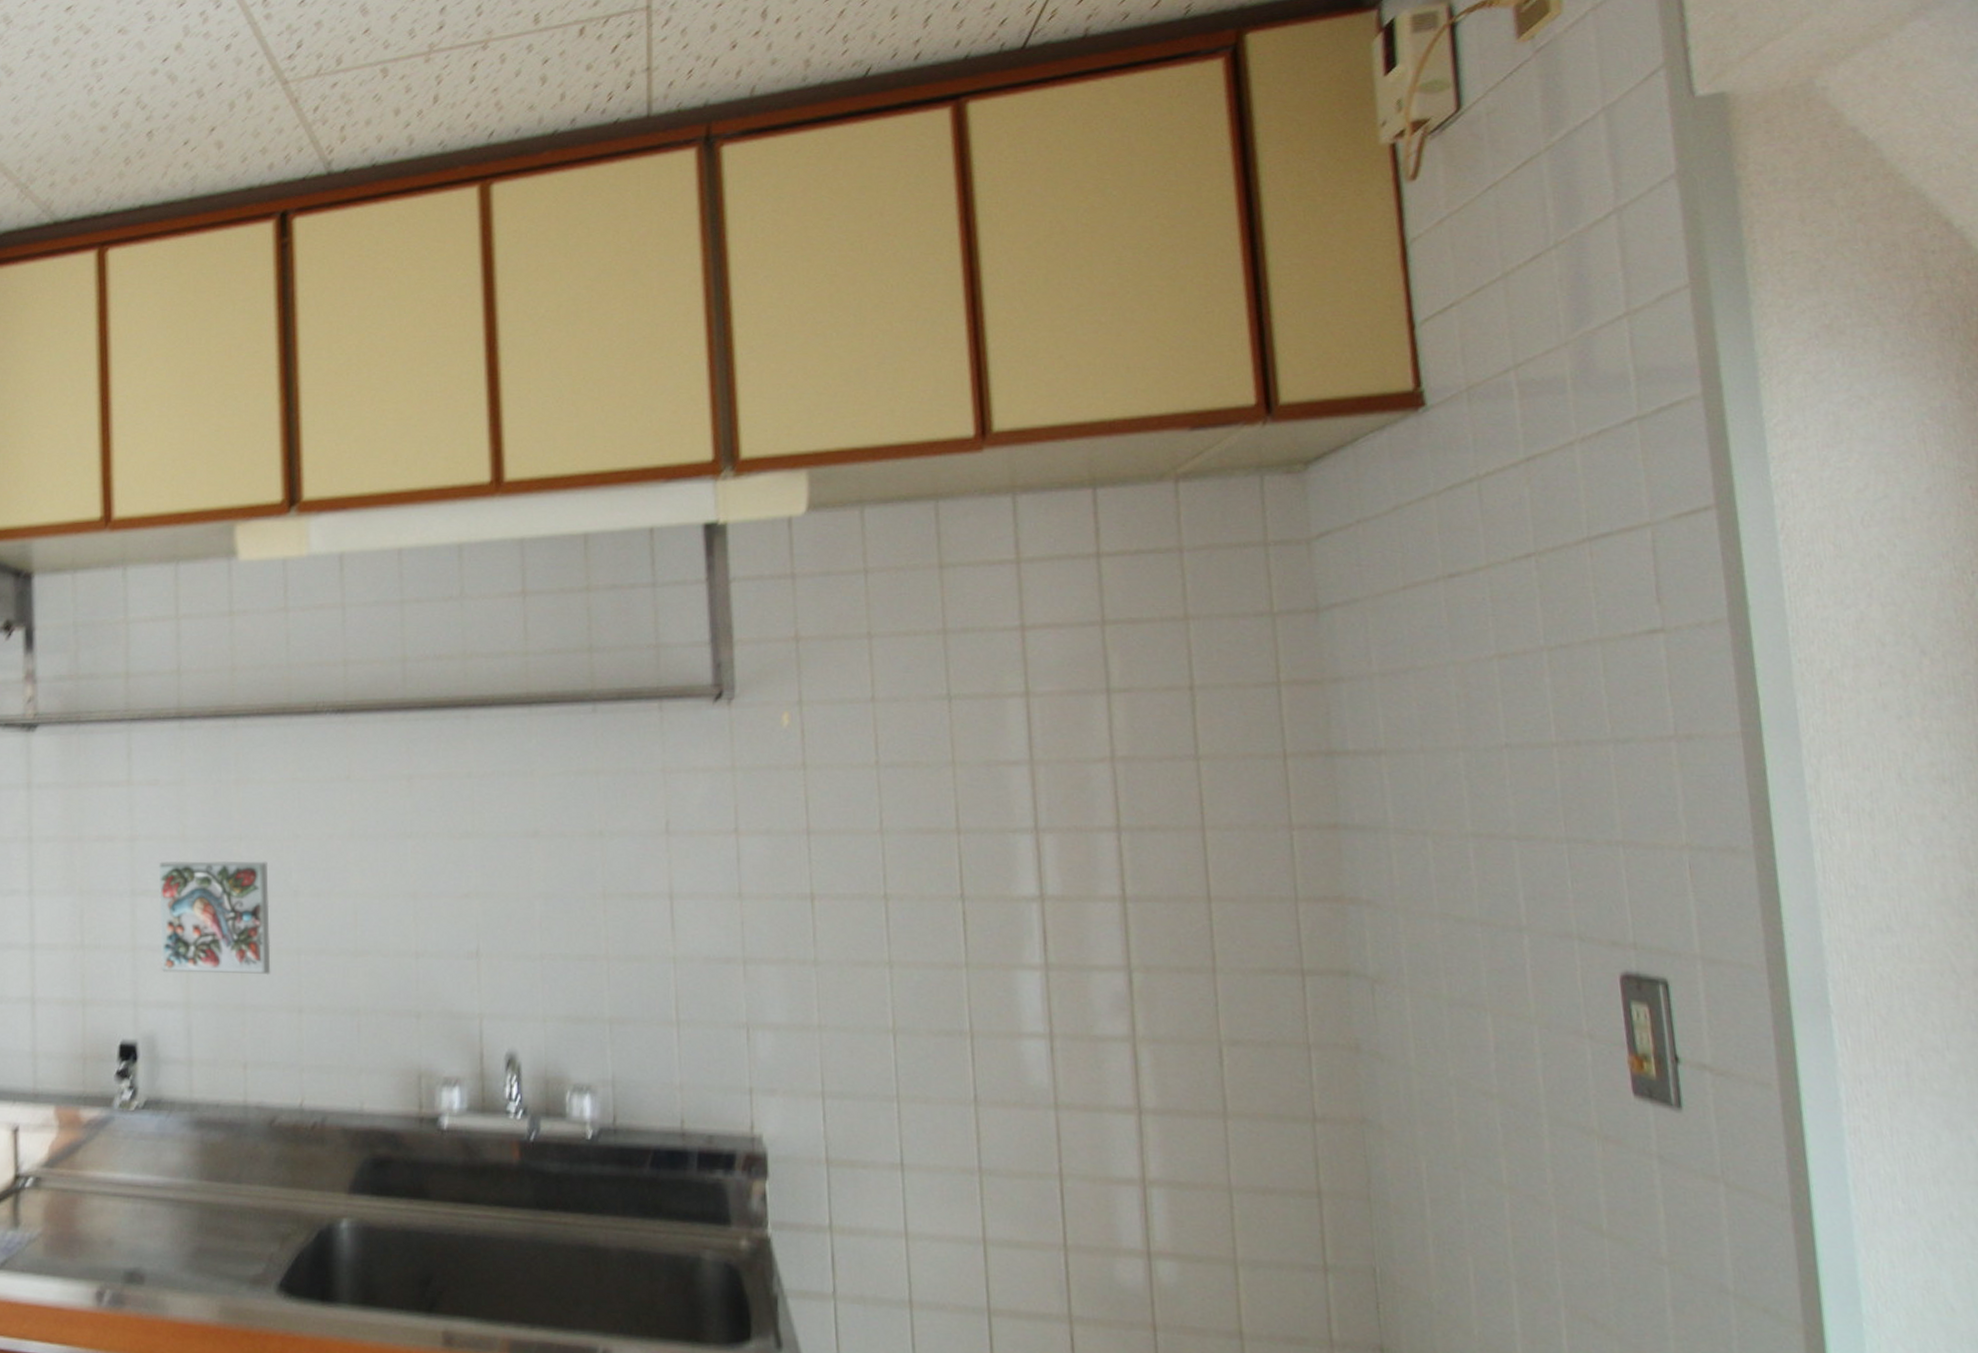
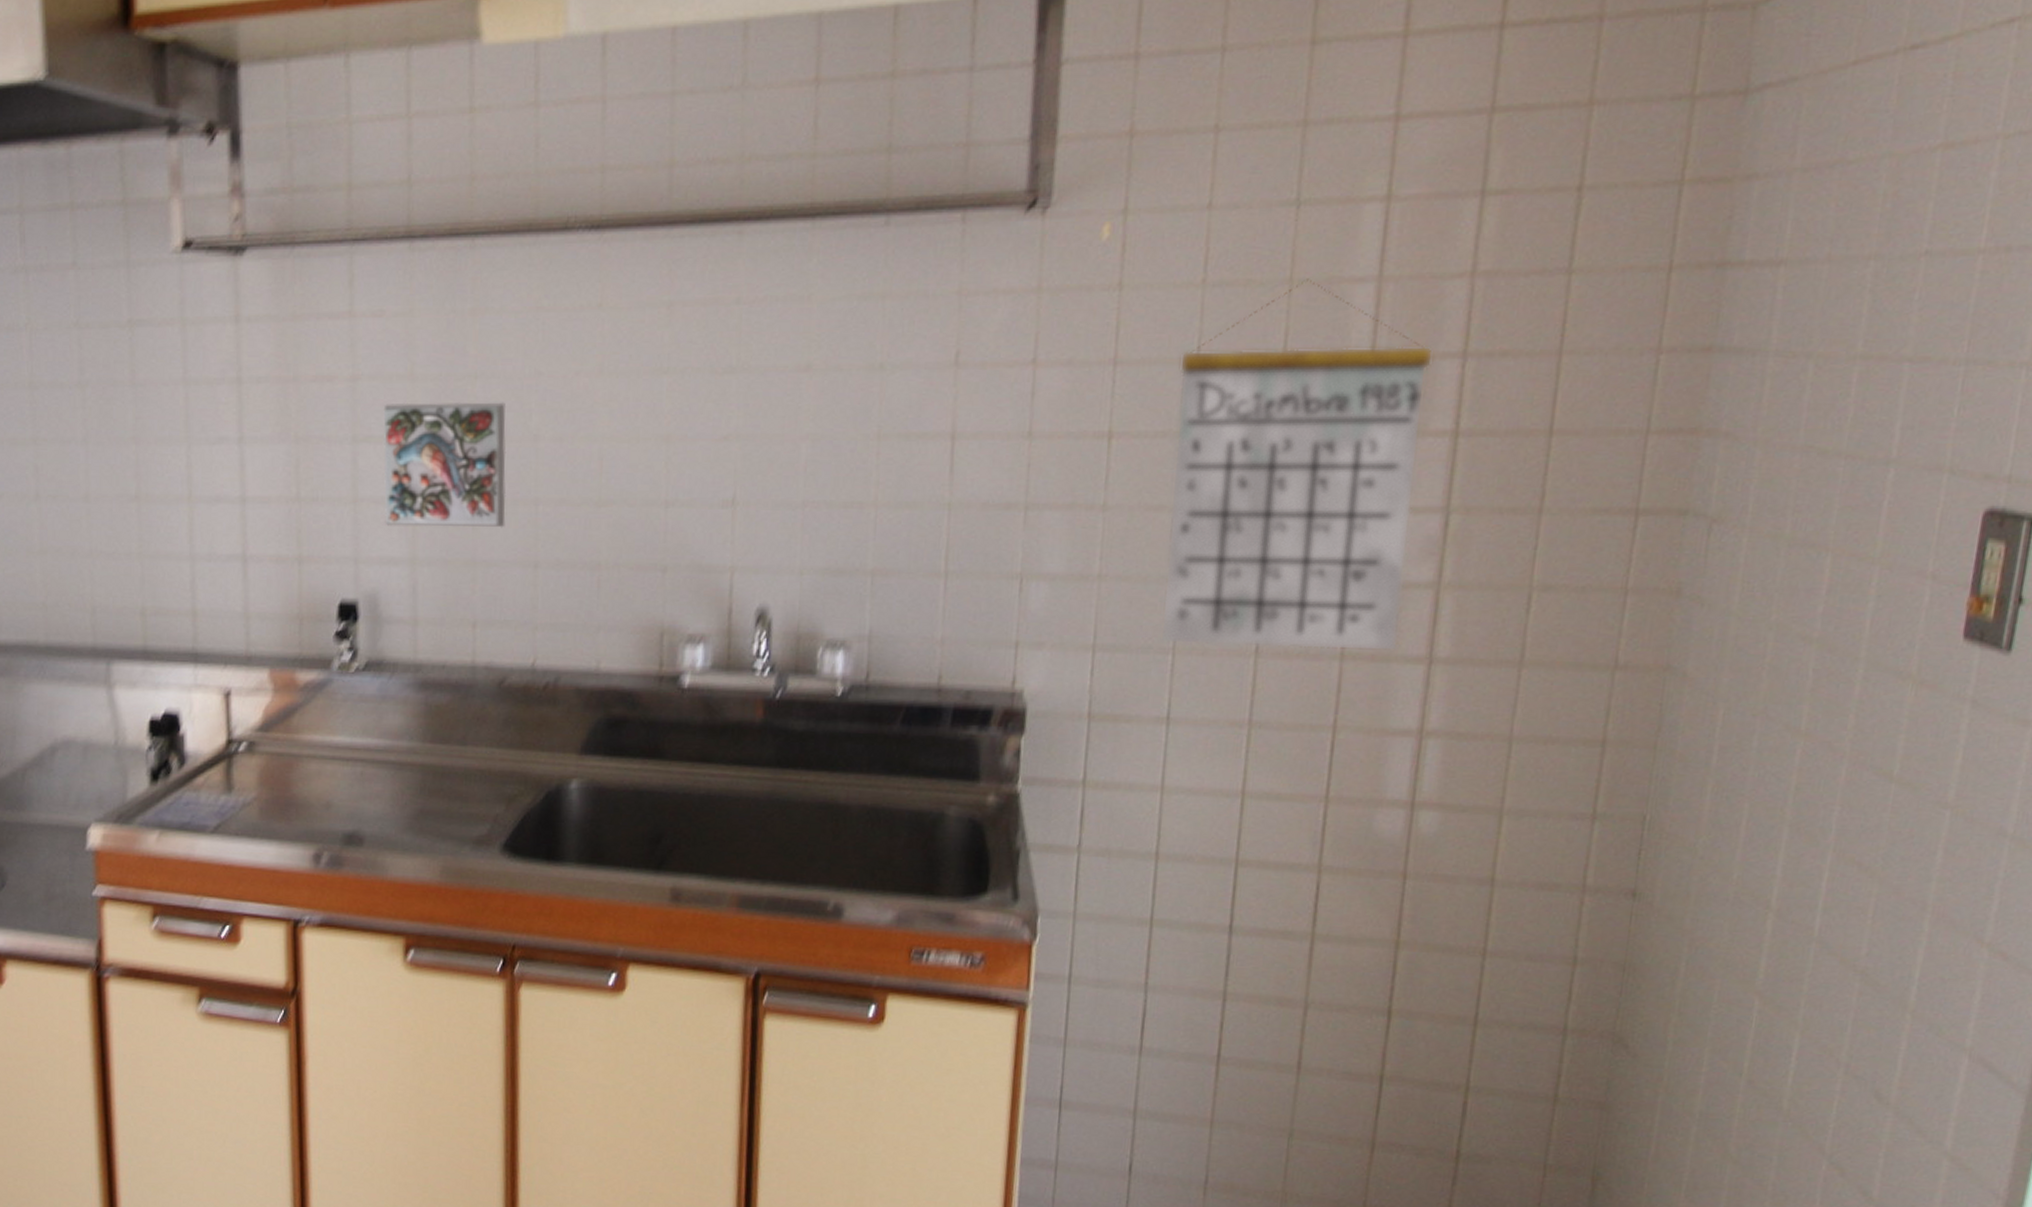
calendar: none [865,761,1107,1102] -> present [1159,278,1434,652]

